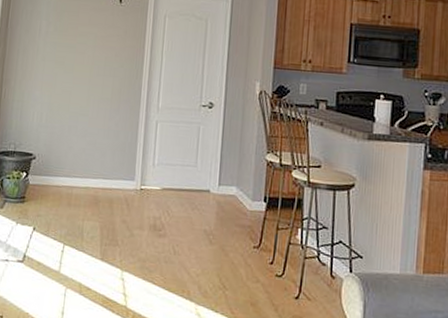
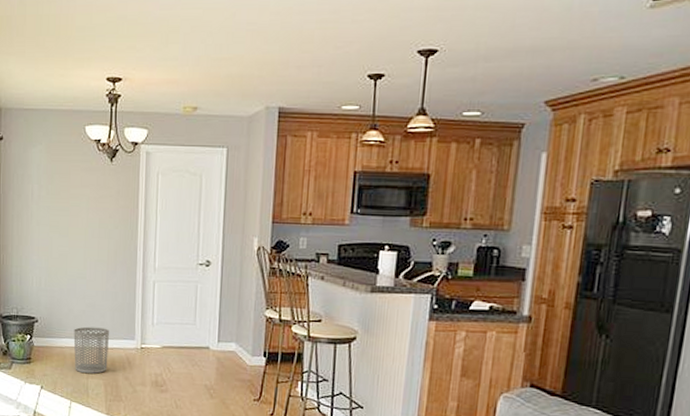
waste bin: none [70,165,109,216] -> present [73,326,109,374]

